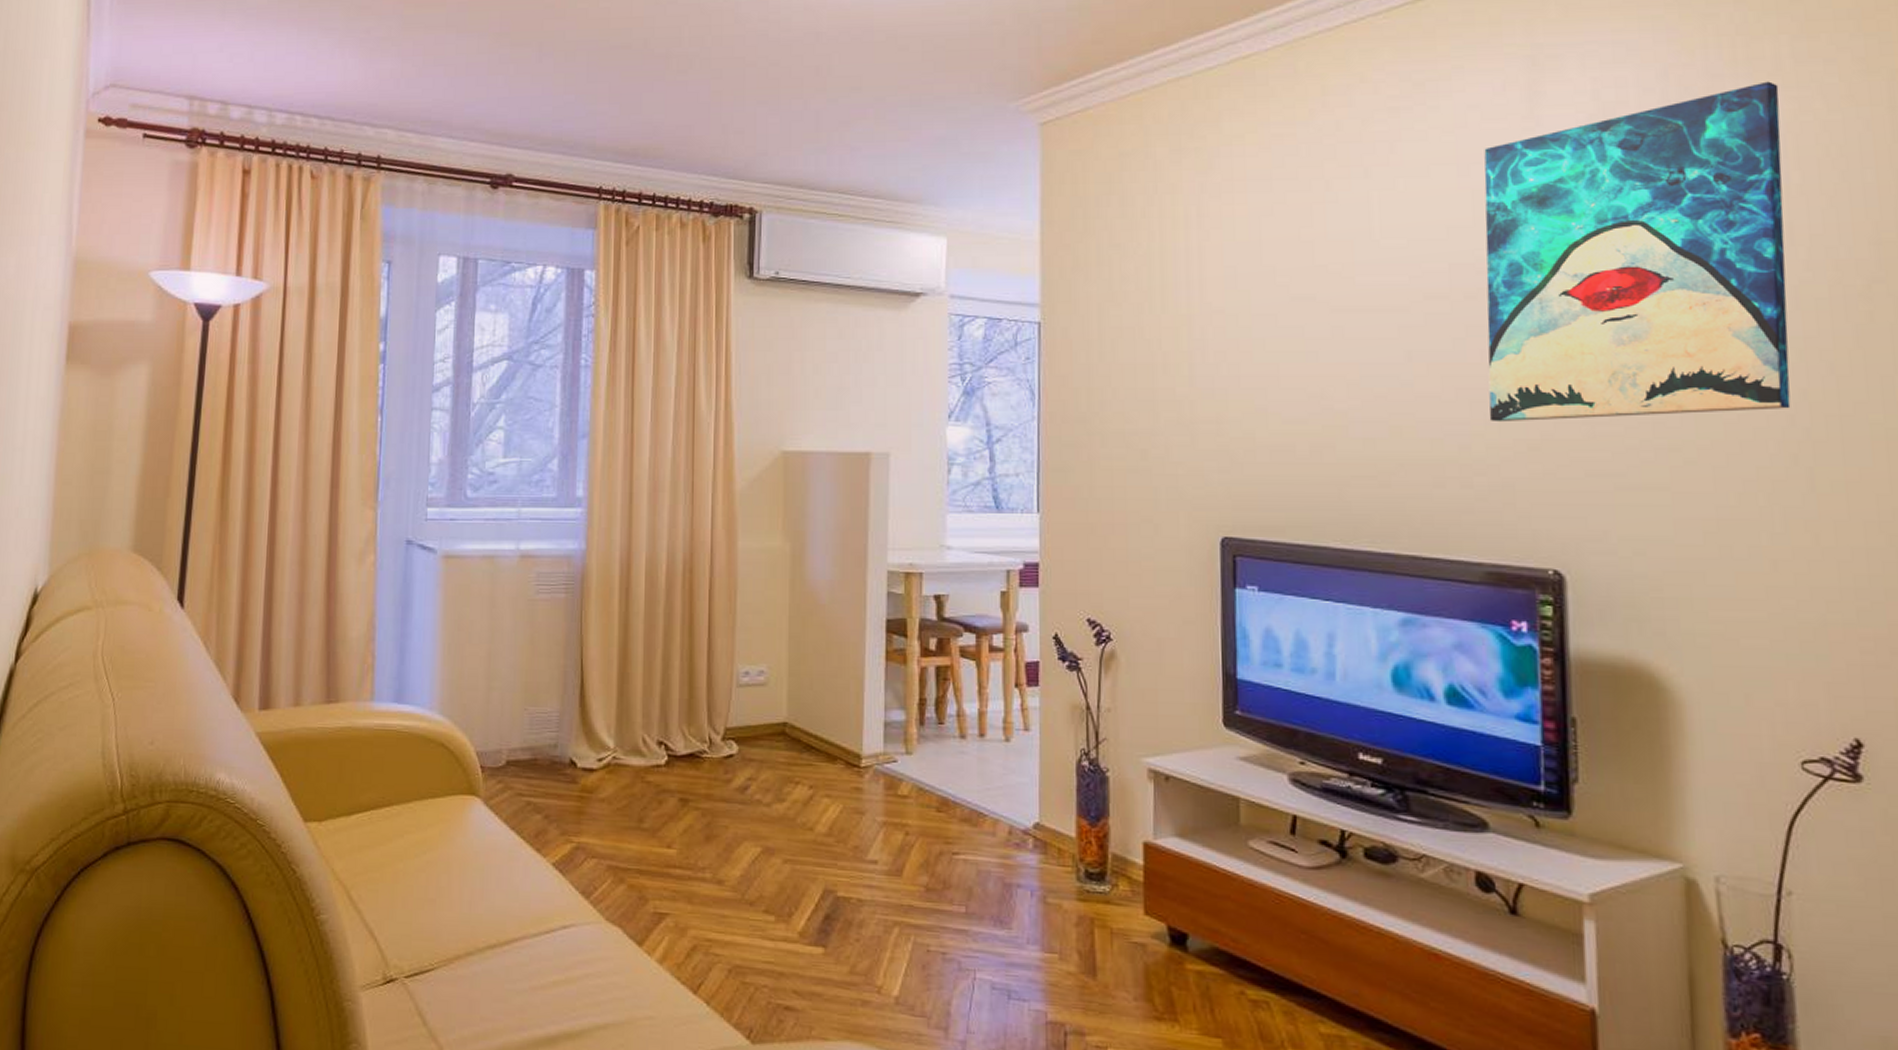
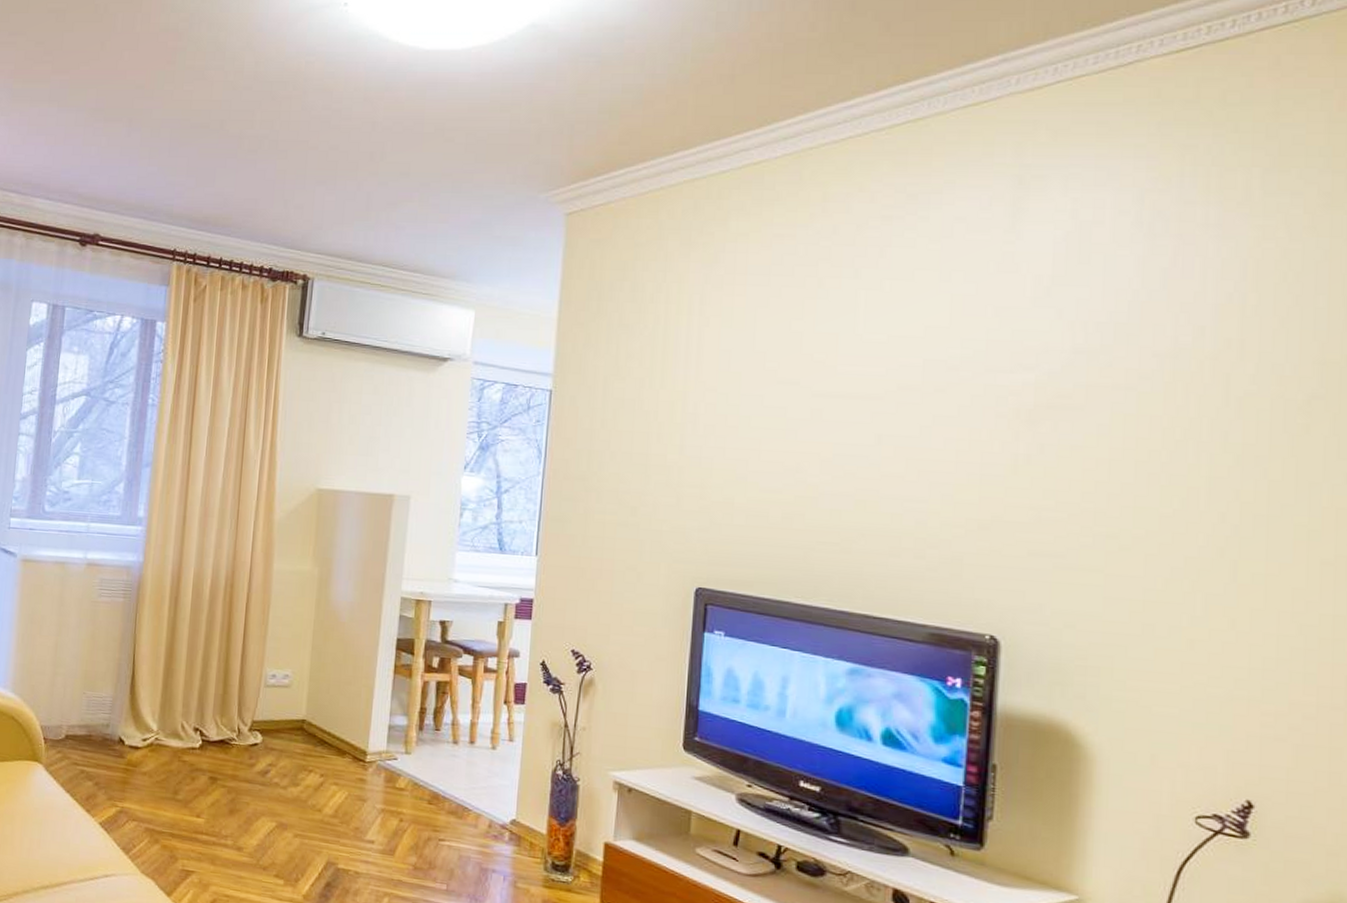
wall art: present [1484,81,1791,423] -> none [946,210,1246,507]

